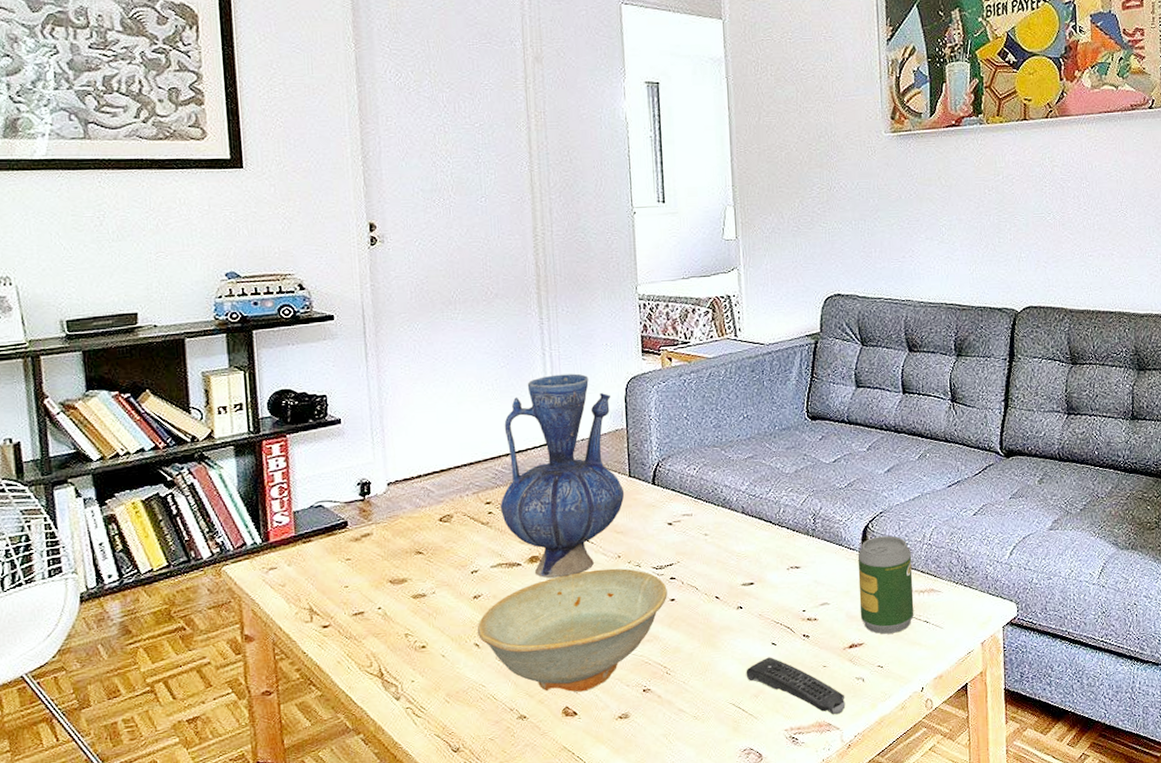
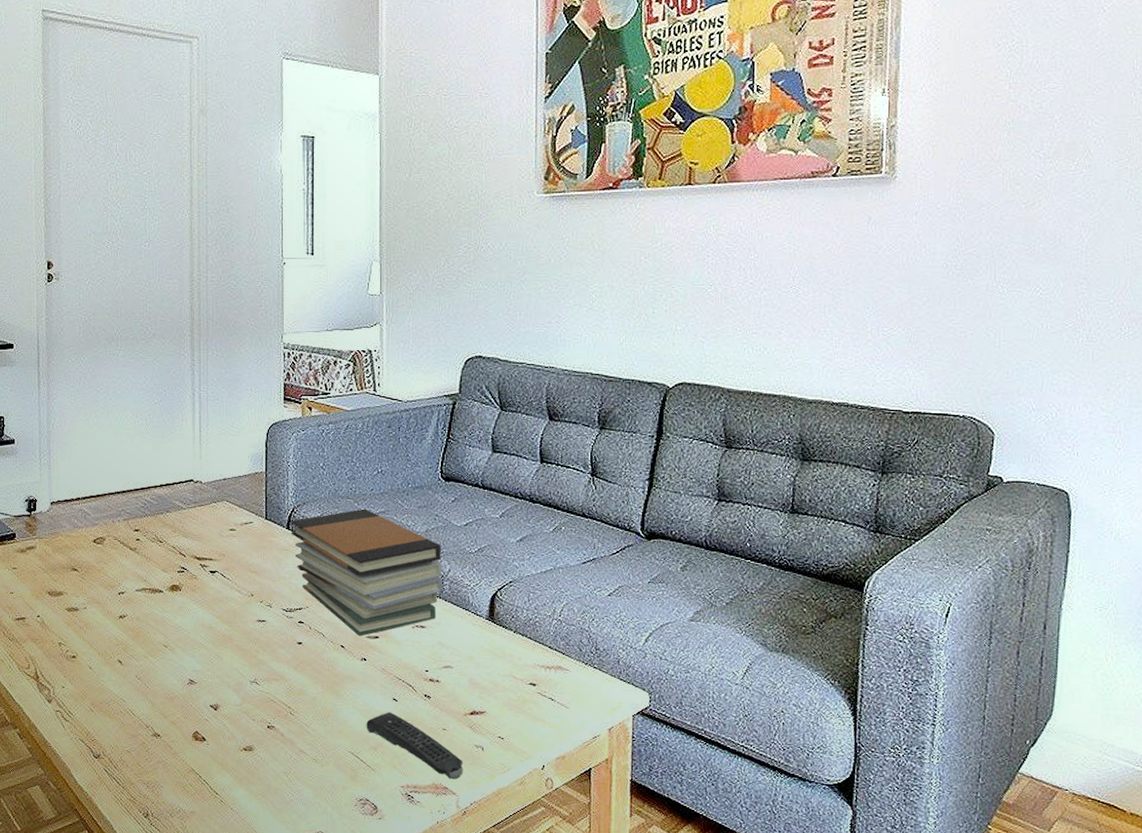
dish: present [477,568,667,693] -> none [120,605,295,720]
vase: present [500,373,625,578] -> none [147,415,261,608]
book stack: none [656,455,815,585] -> present [291,508,442,636]
soda can: present [857,536,914,634] -> none [483,606,540,706]

